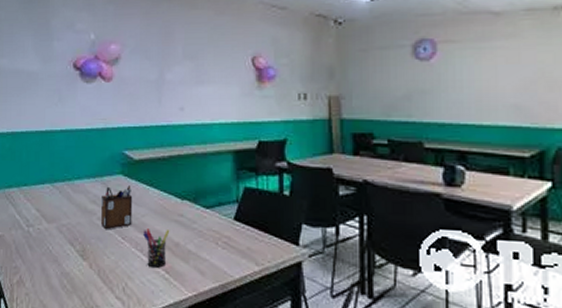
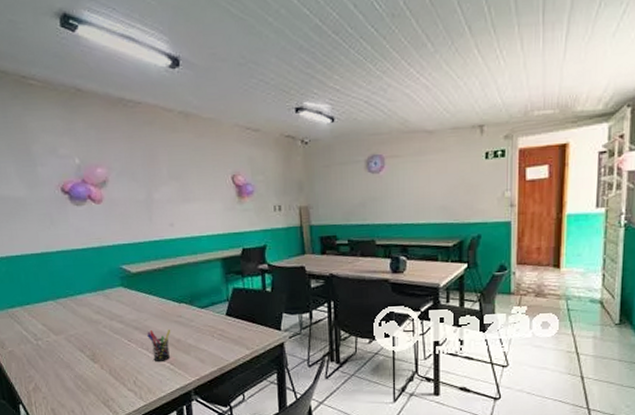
desk organizer: present [101,185,133,230] -> none [105,296,136,336]

